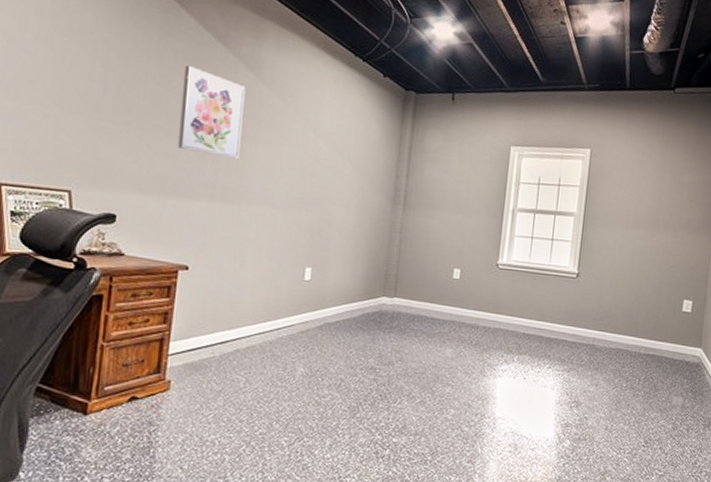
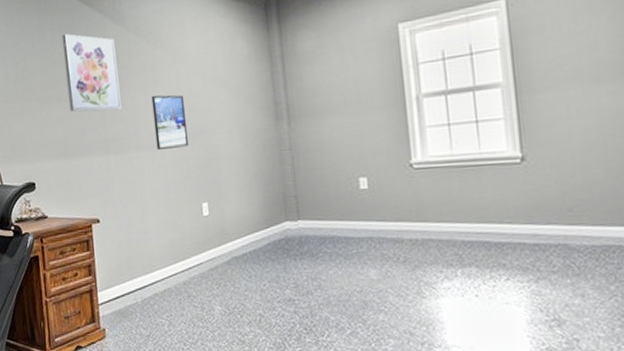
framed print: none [269,153,309,211] -> present [151,94,189,150]

